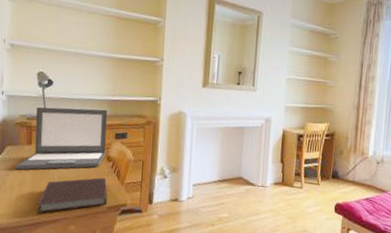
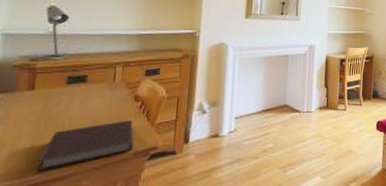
laptop: present [15,107,107,170] -> none [9,44,136,121]

